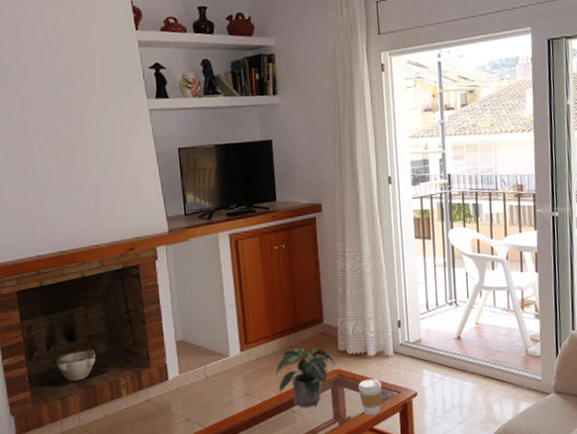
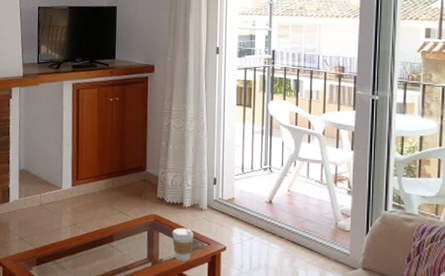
potted plant: present [276,347,335,408] -> none [100,190,153,245]

